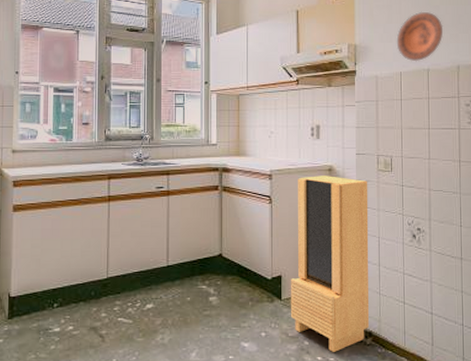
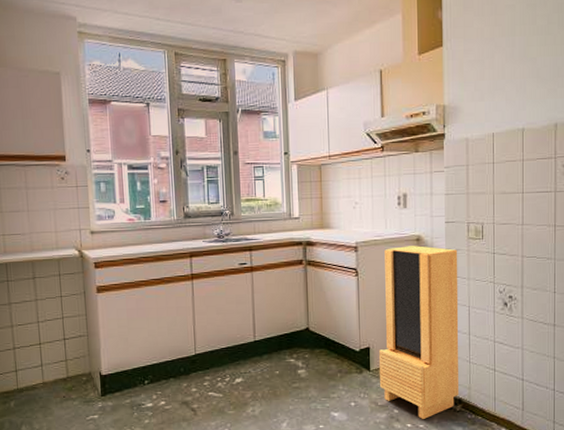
decorative plate: present [396,11,443,62] -> none [489,65,541,122]

